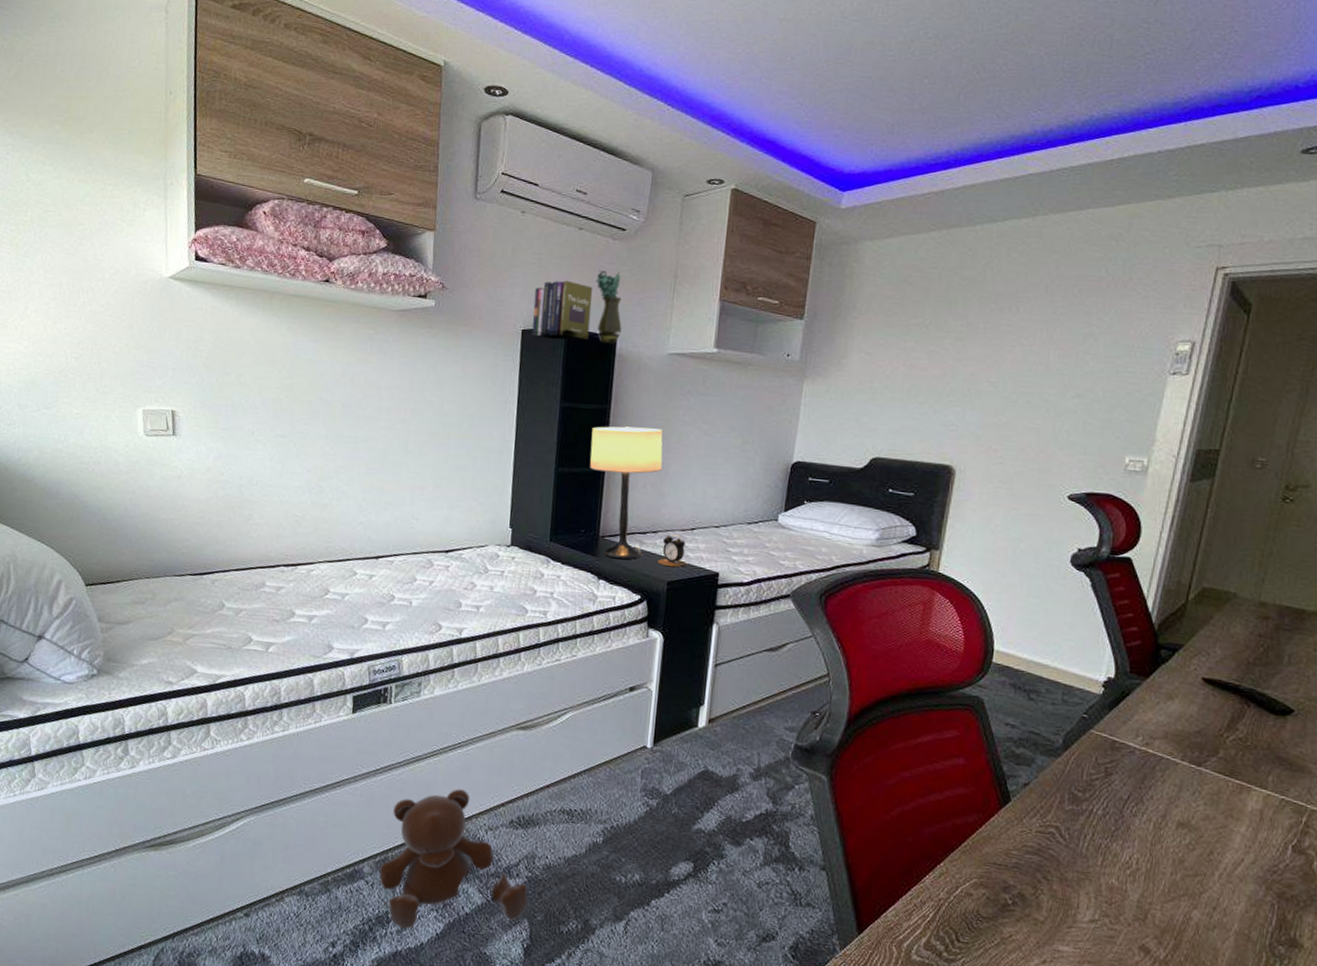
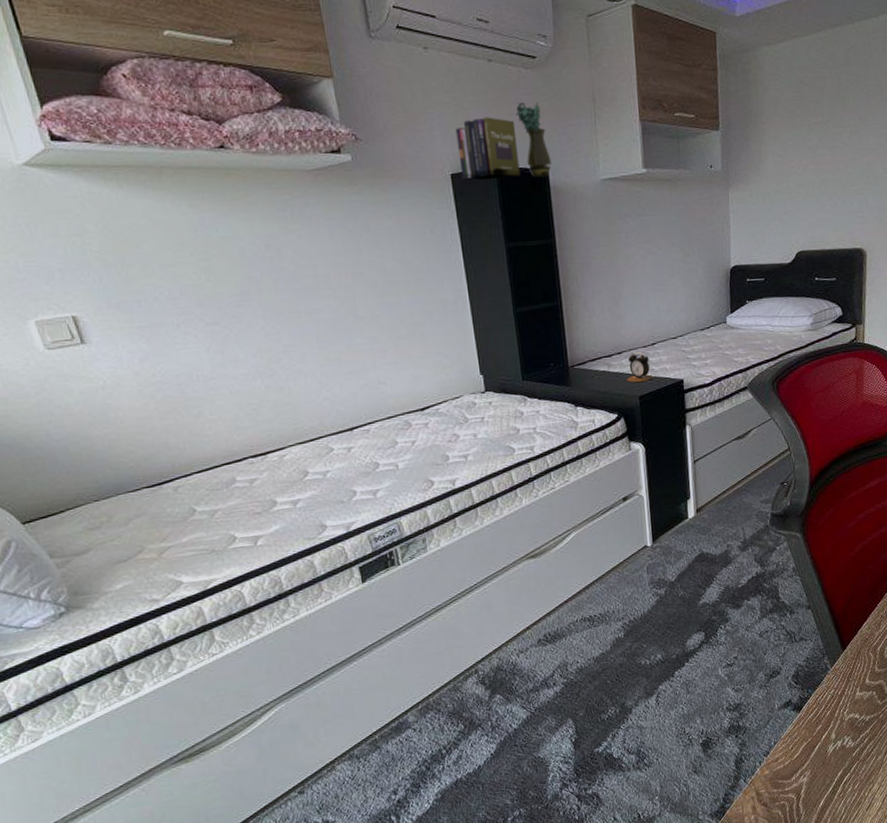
teddy bear: present [379,789,528,929] -> none [423,624,569,759]
table lamp: present [590,426,663,560] -> none [542,255,616,385]

